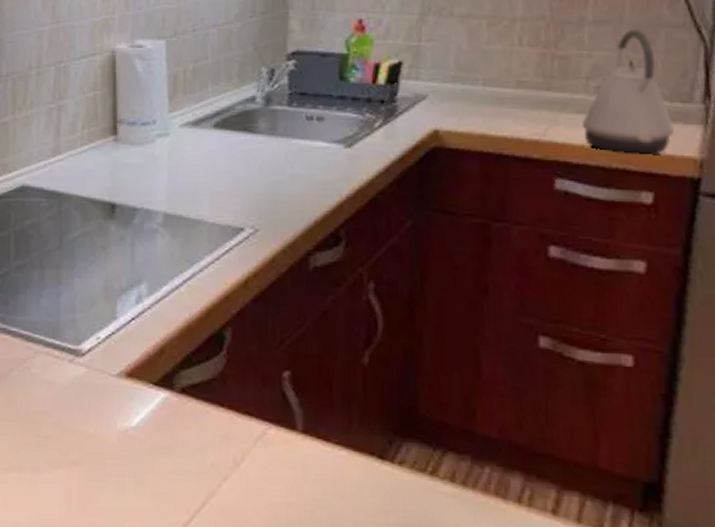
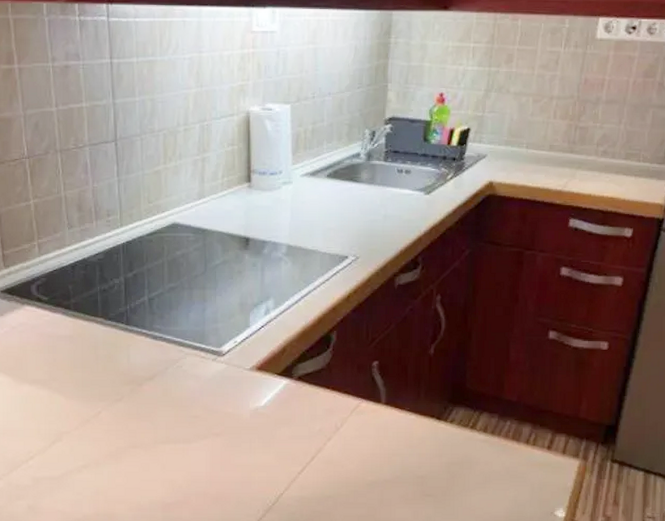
kettle: present [583,28,674,156] -> none [591,108,651,202]

